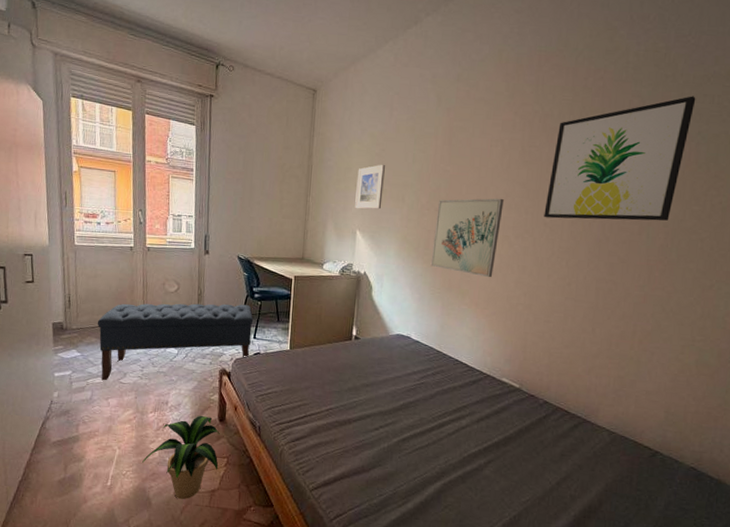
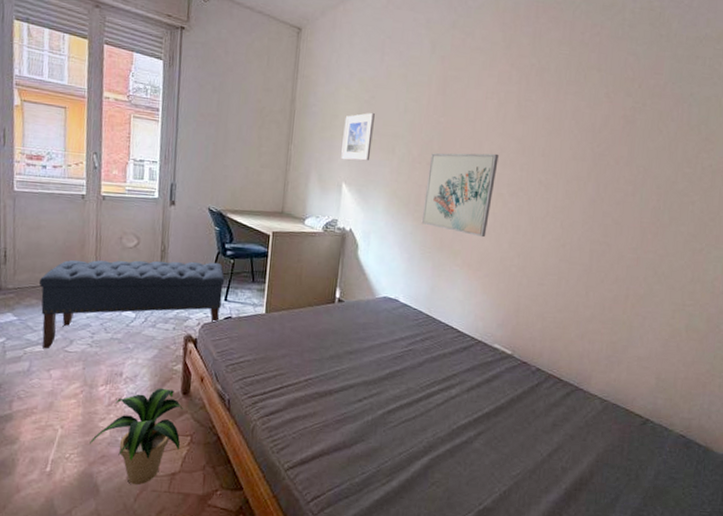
wall art: present [544,96,696,221] -> none [539,57,689,183]

